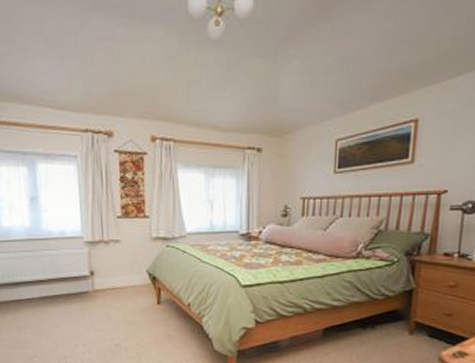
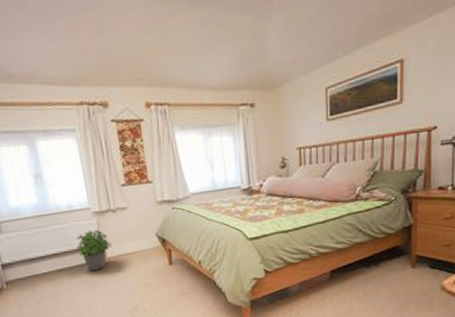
potted plant: none [64,259,100,302] -> present [76,229,112,271]

